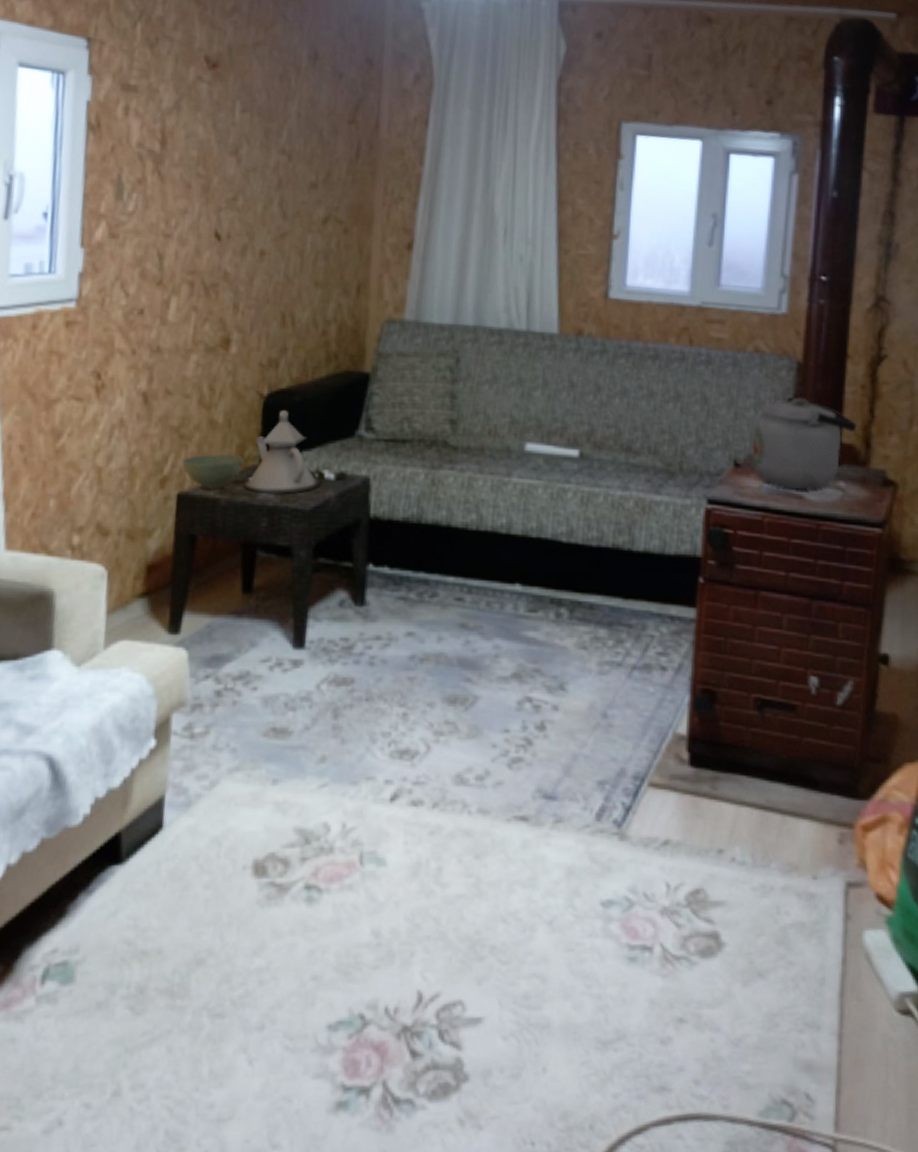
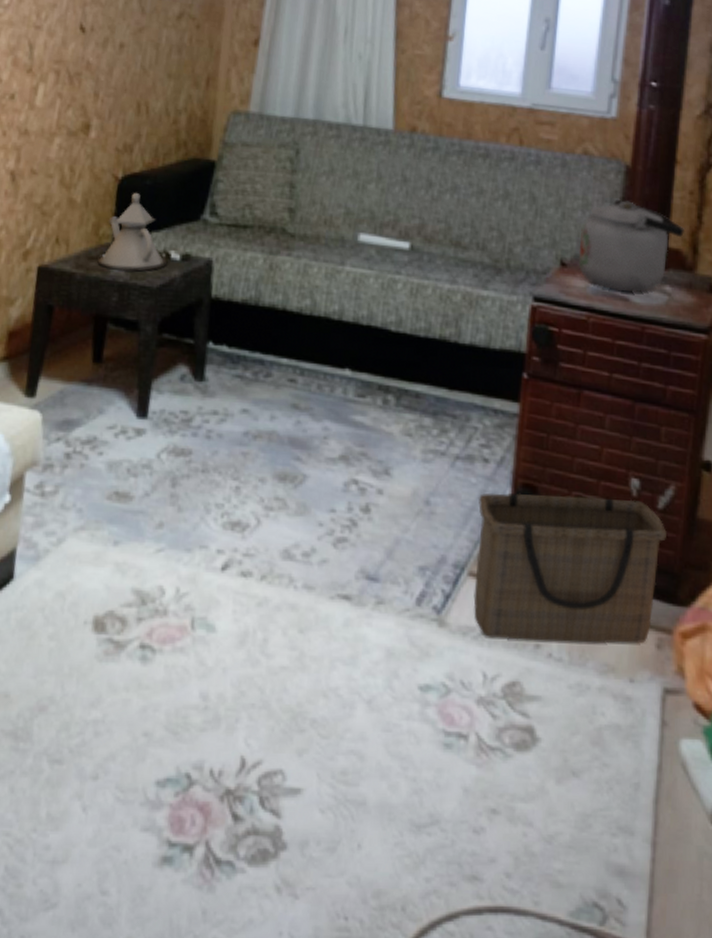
bowl: present [182,454,244,492] -> none [43,231,99,266]
basket: none [654,697,846,847] -> present [473,493,667,643]

